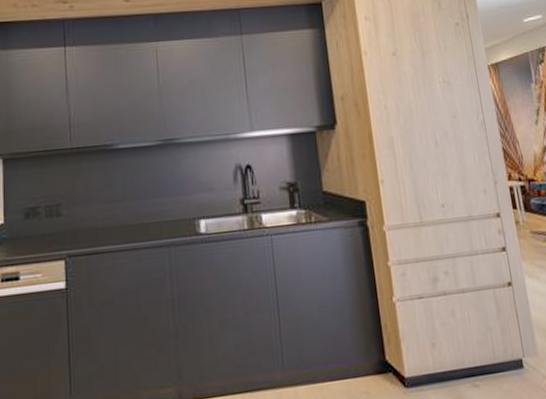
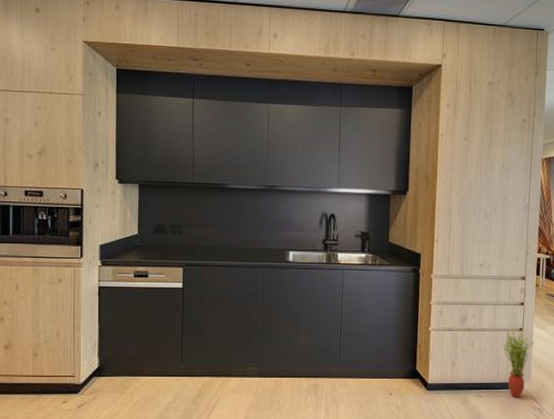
potted plant: none [491,287,532,381] -> present [503,330,533,397]

